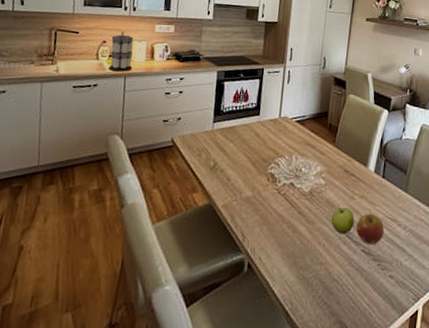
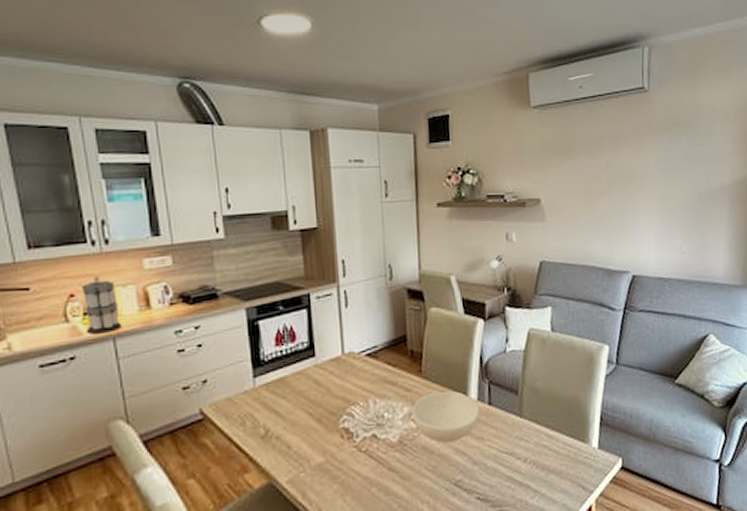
bowl: none [322,160,375,201] -> present [411,390,480,443]
fruit: present [331,206,355,234] -> none [432,449,462,484]
fruit: present [356,213,385,244] -> none [465,451,501,489]

